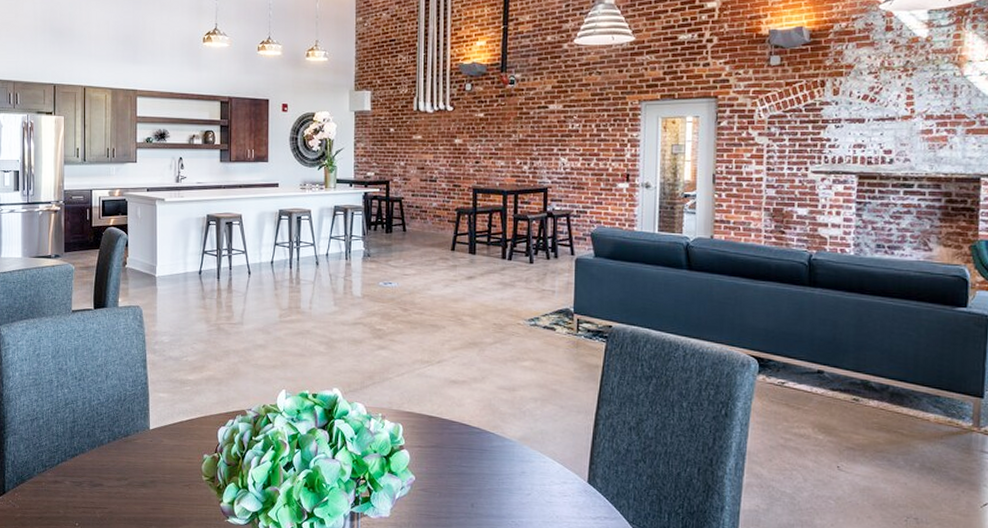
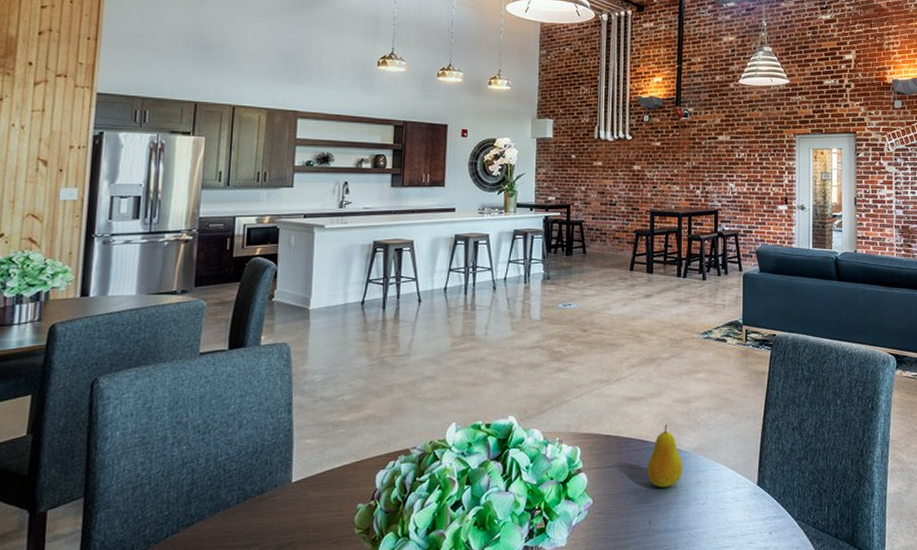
fruit: none [470,410,507,474] -> present [647,424,683,488]

